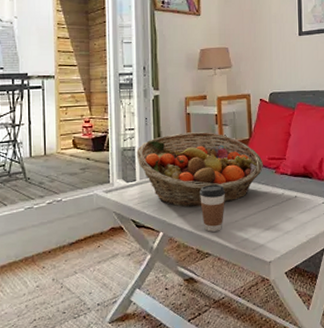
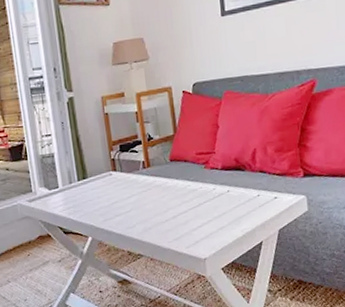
fruit basket: present [137,132,264,208] -> none [56,131,192,211]
coffee cup: present [200,184,226,232] -> none [126,184,154,233]

